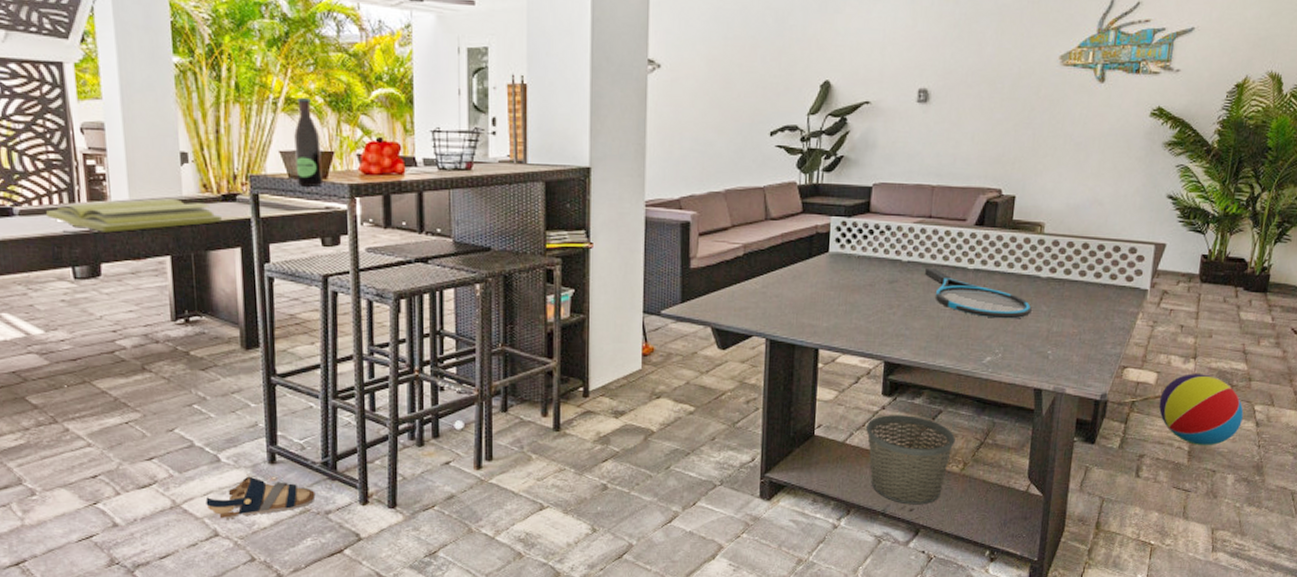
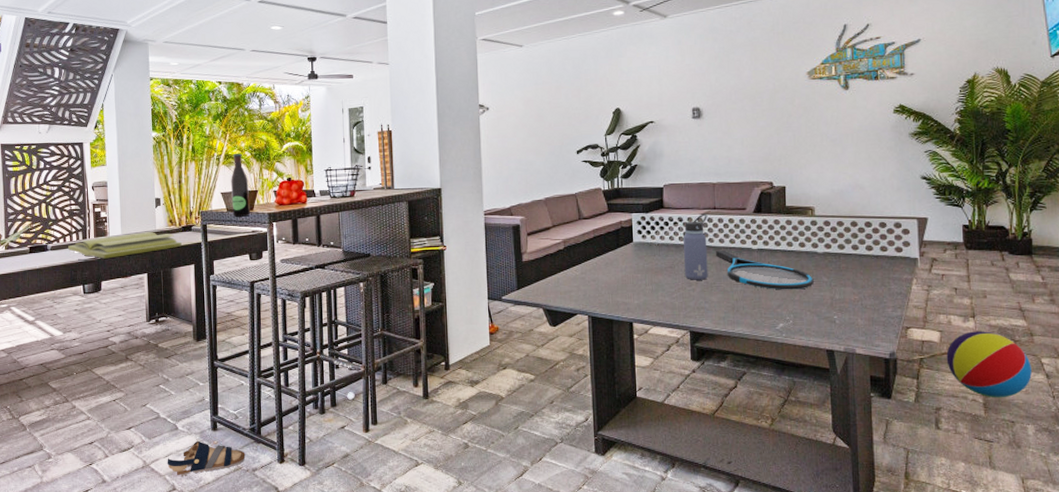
basket: present [866,415,955,505] -> none [681,377,761,458]
water bottle: none [886,222,921,302] -> present [682,213,708,280]

